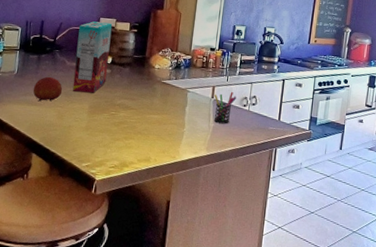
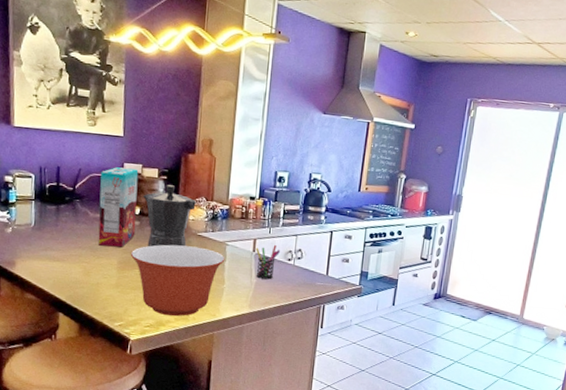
fruit: present [32,76,63,102] -> none [53,229,87,257]
mixing bowl: none [100,91,186,158] -> present [130,244,225,317]
coffee maker: none [115,37,162,94] -> present [143,185,196,248]

